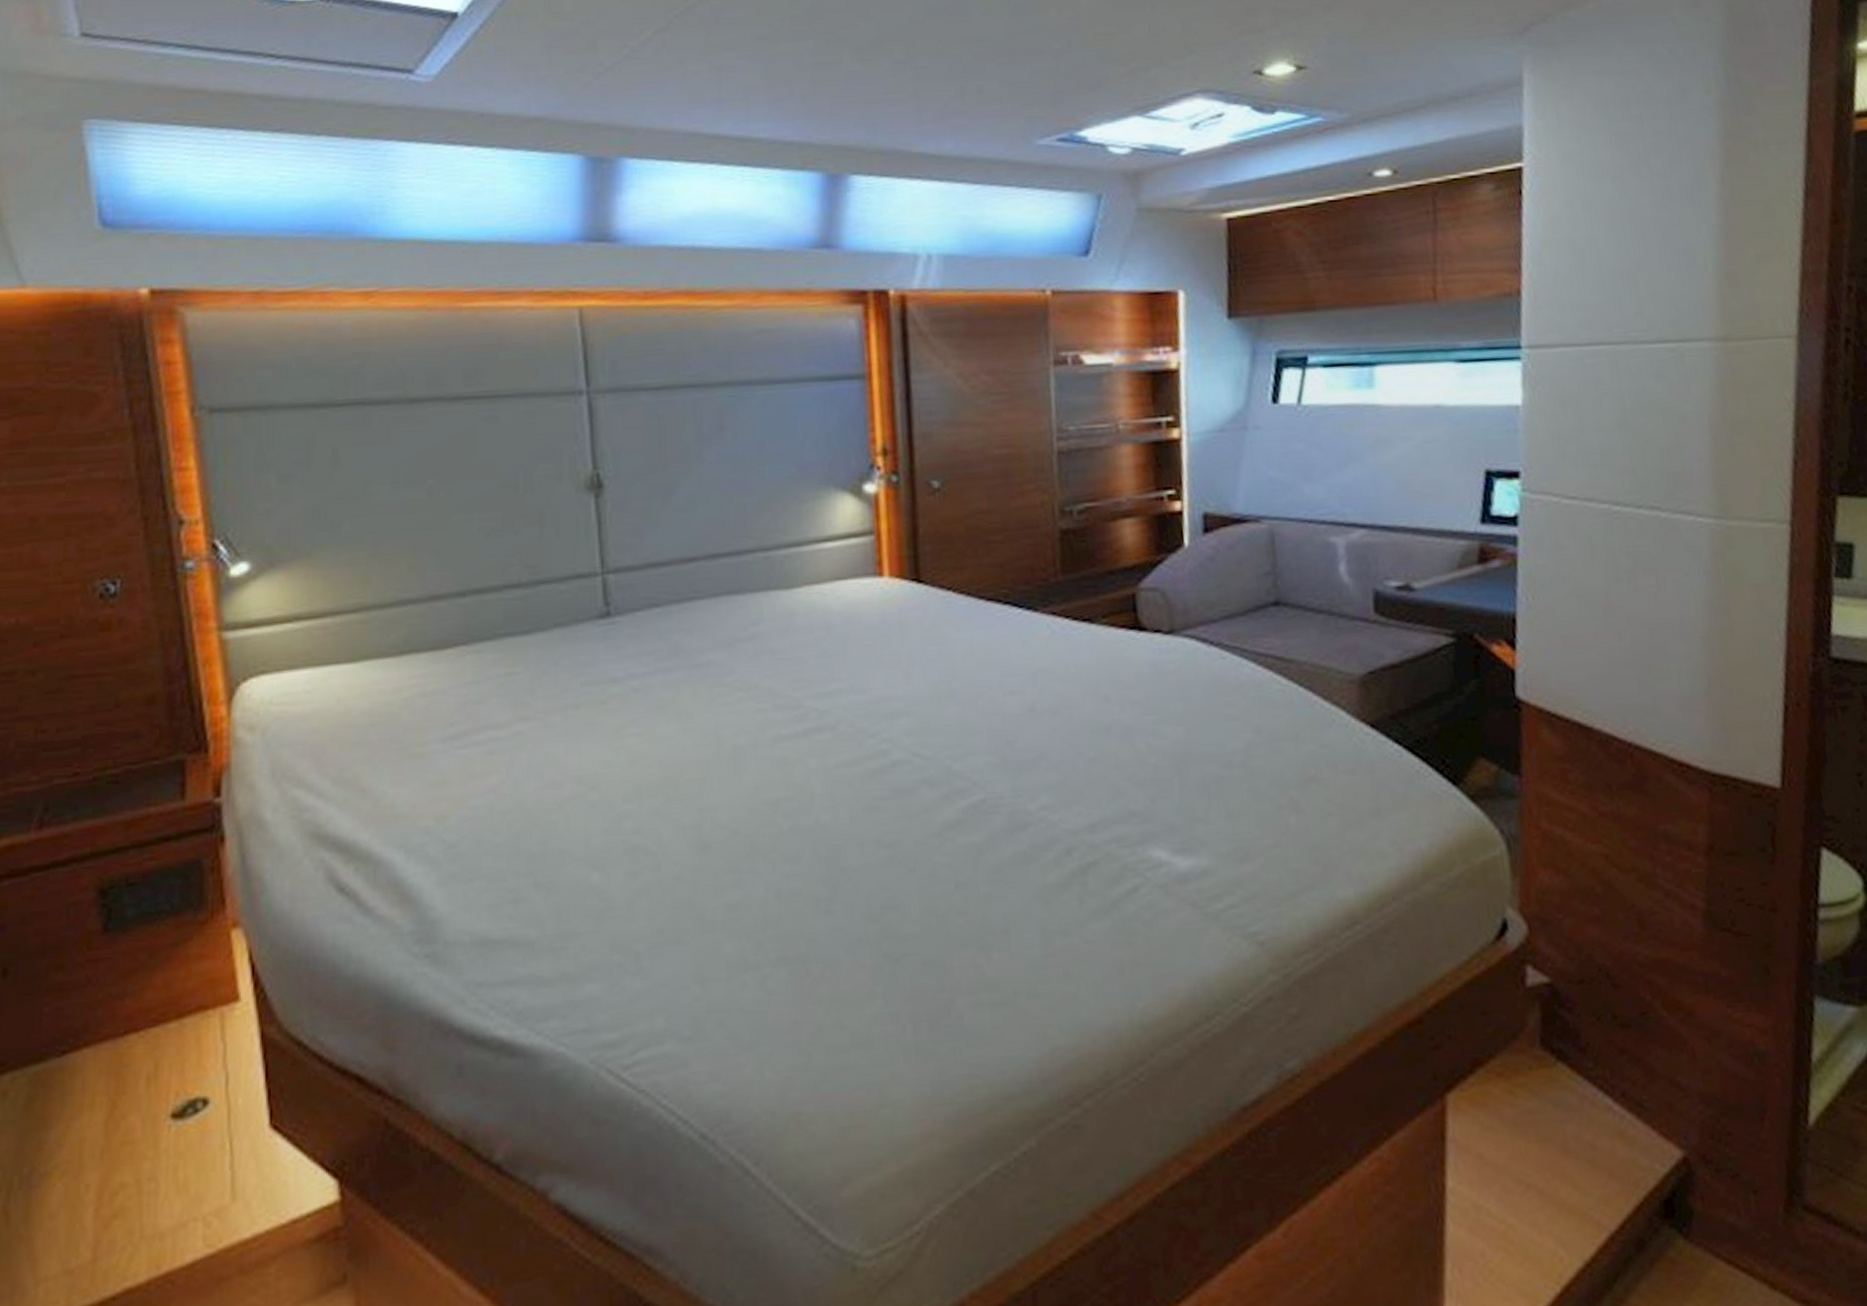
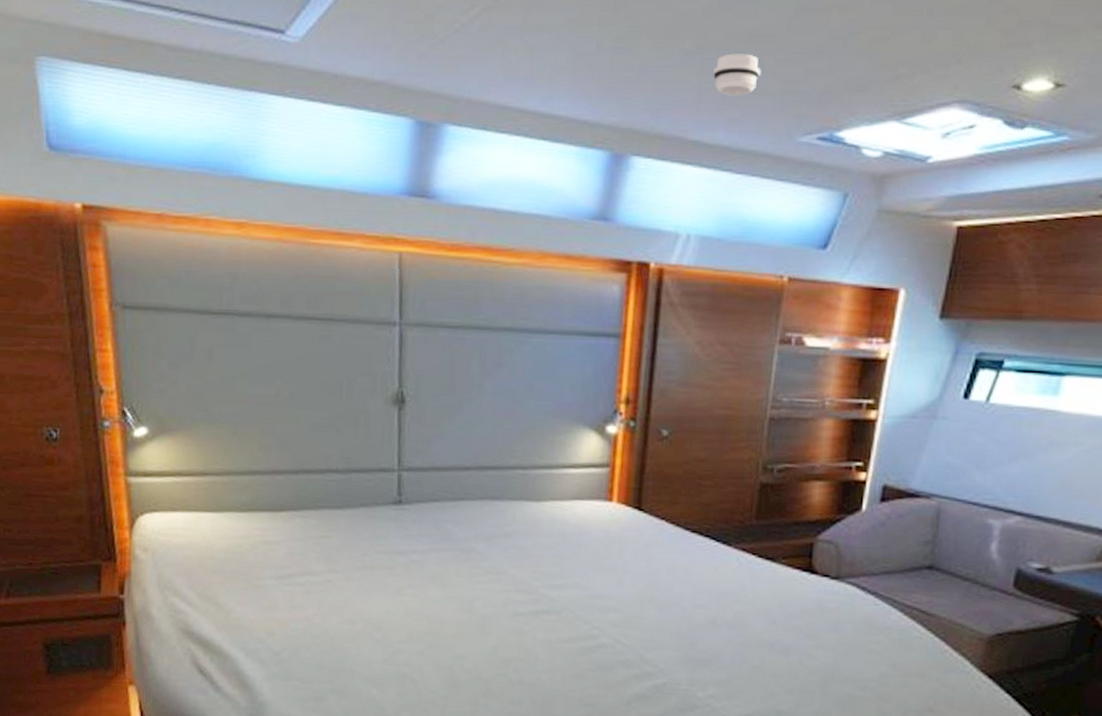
smoke detector: none [930,59,983,103] -> present [713,53,761,96]

